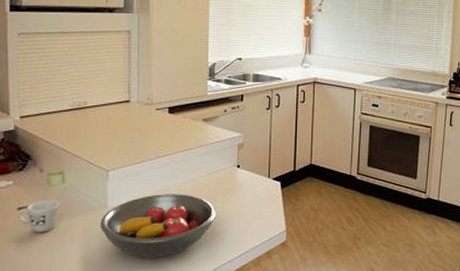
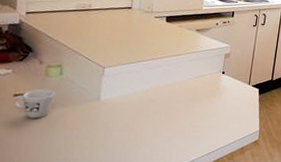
fruit bowl: present [100,194,217,258] -> none [91,91,200,148]

